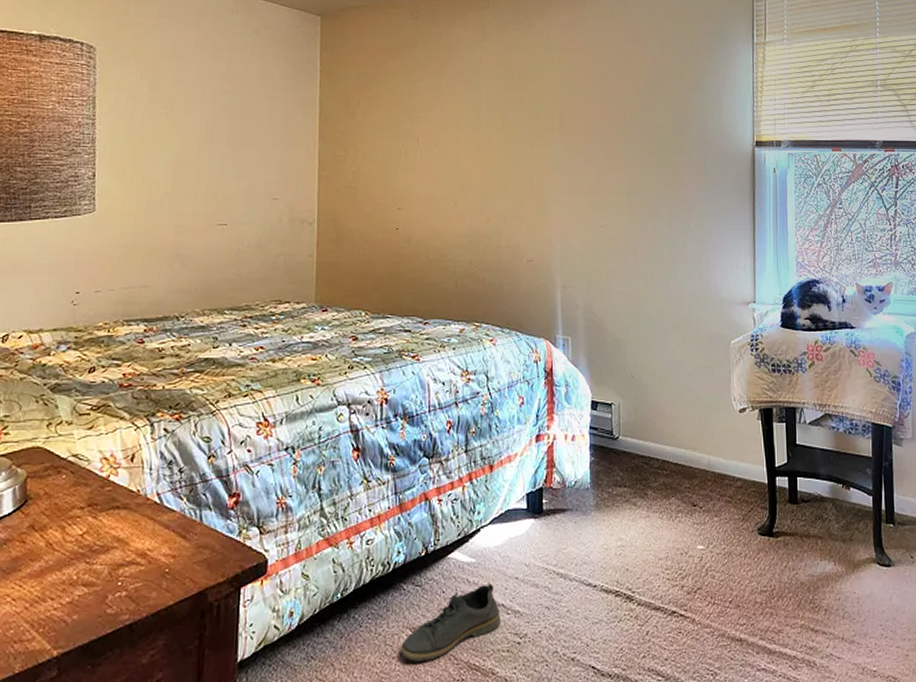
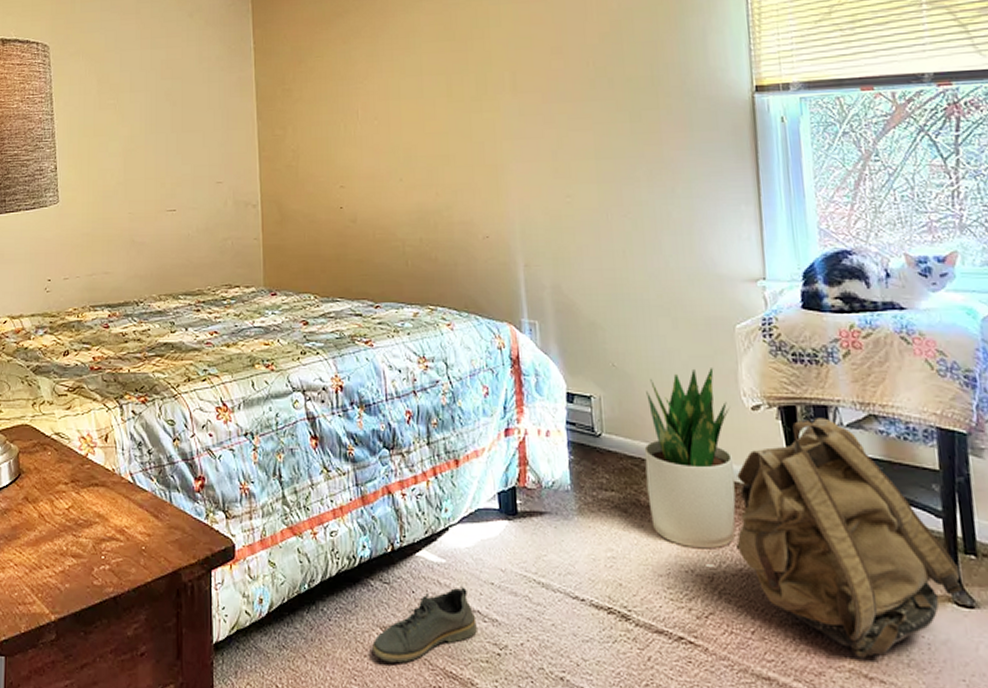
planter: none [653,377,724,533] -> present [644,368,736,549]
backpack: none [721,417,883,615] -> present [735,417,962,659]

